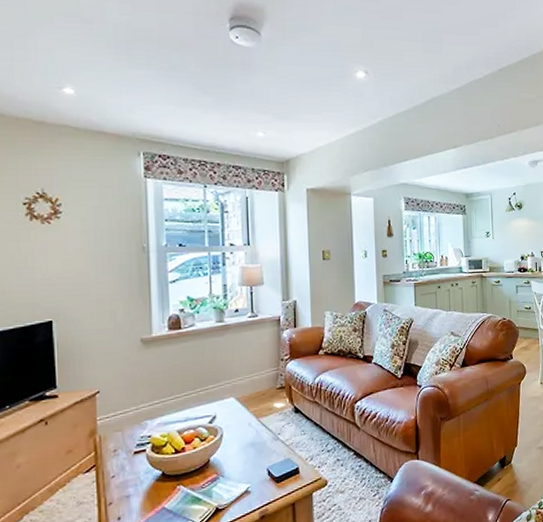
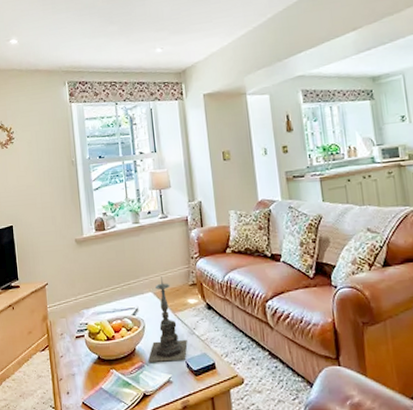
candle holder: none [223,380,270,474] -> present [147,276,188,362]

